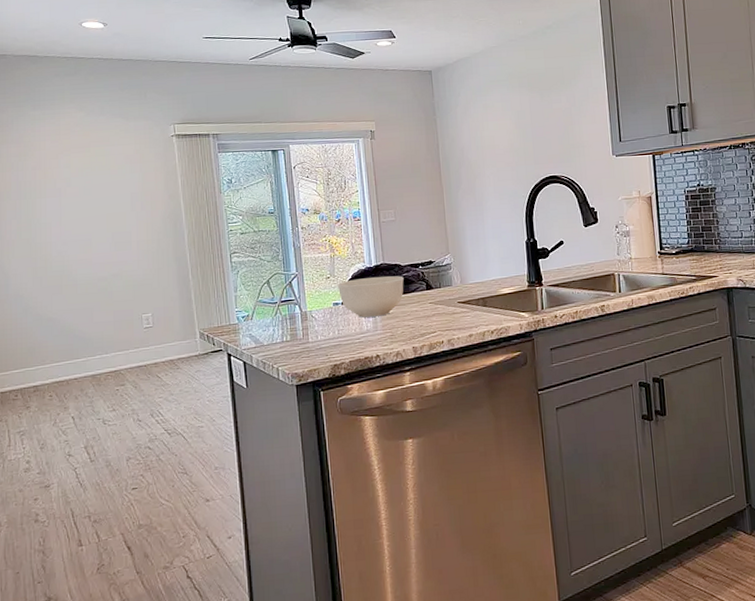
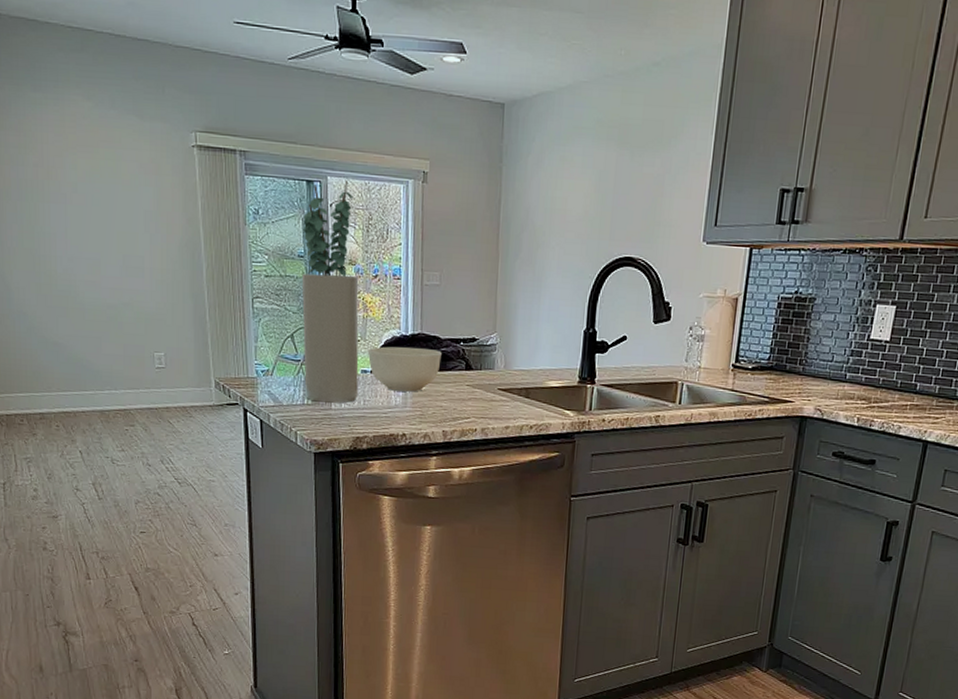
vase: none [271,145,332,338] -> present [301,179,359,403]

